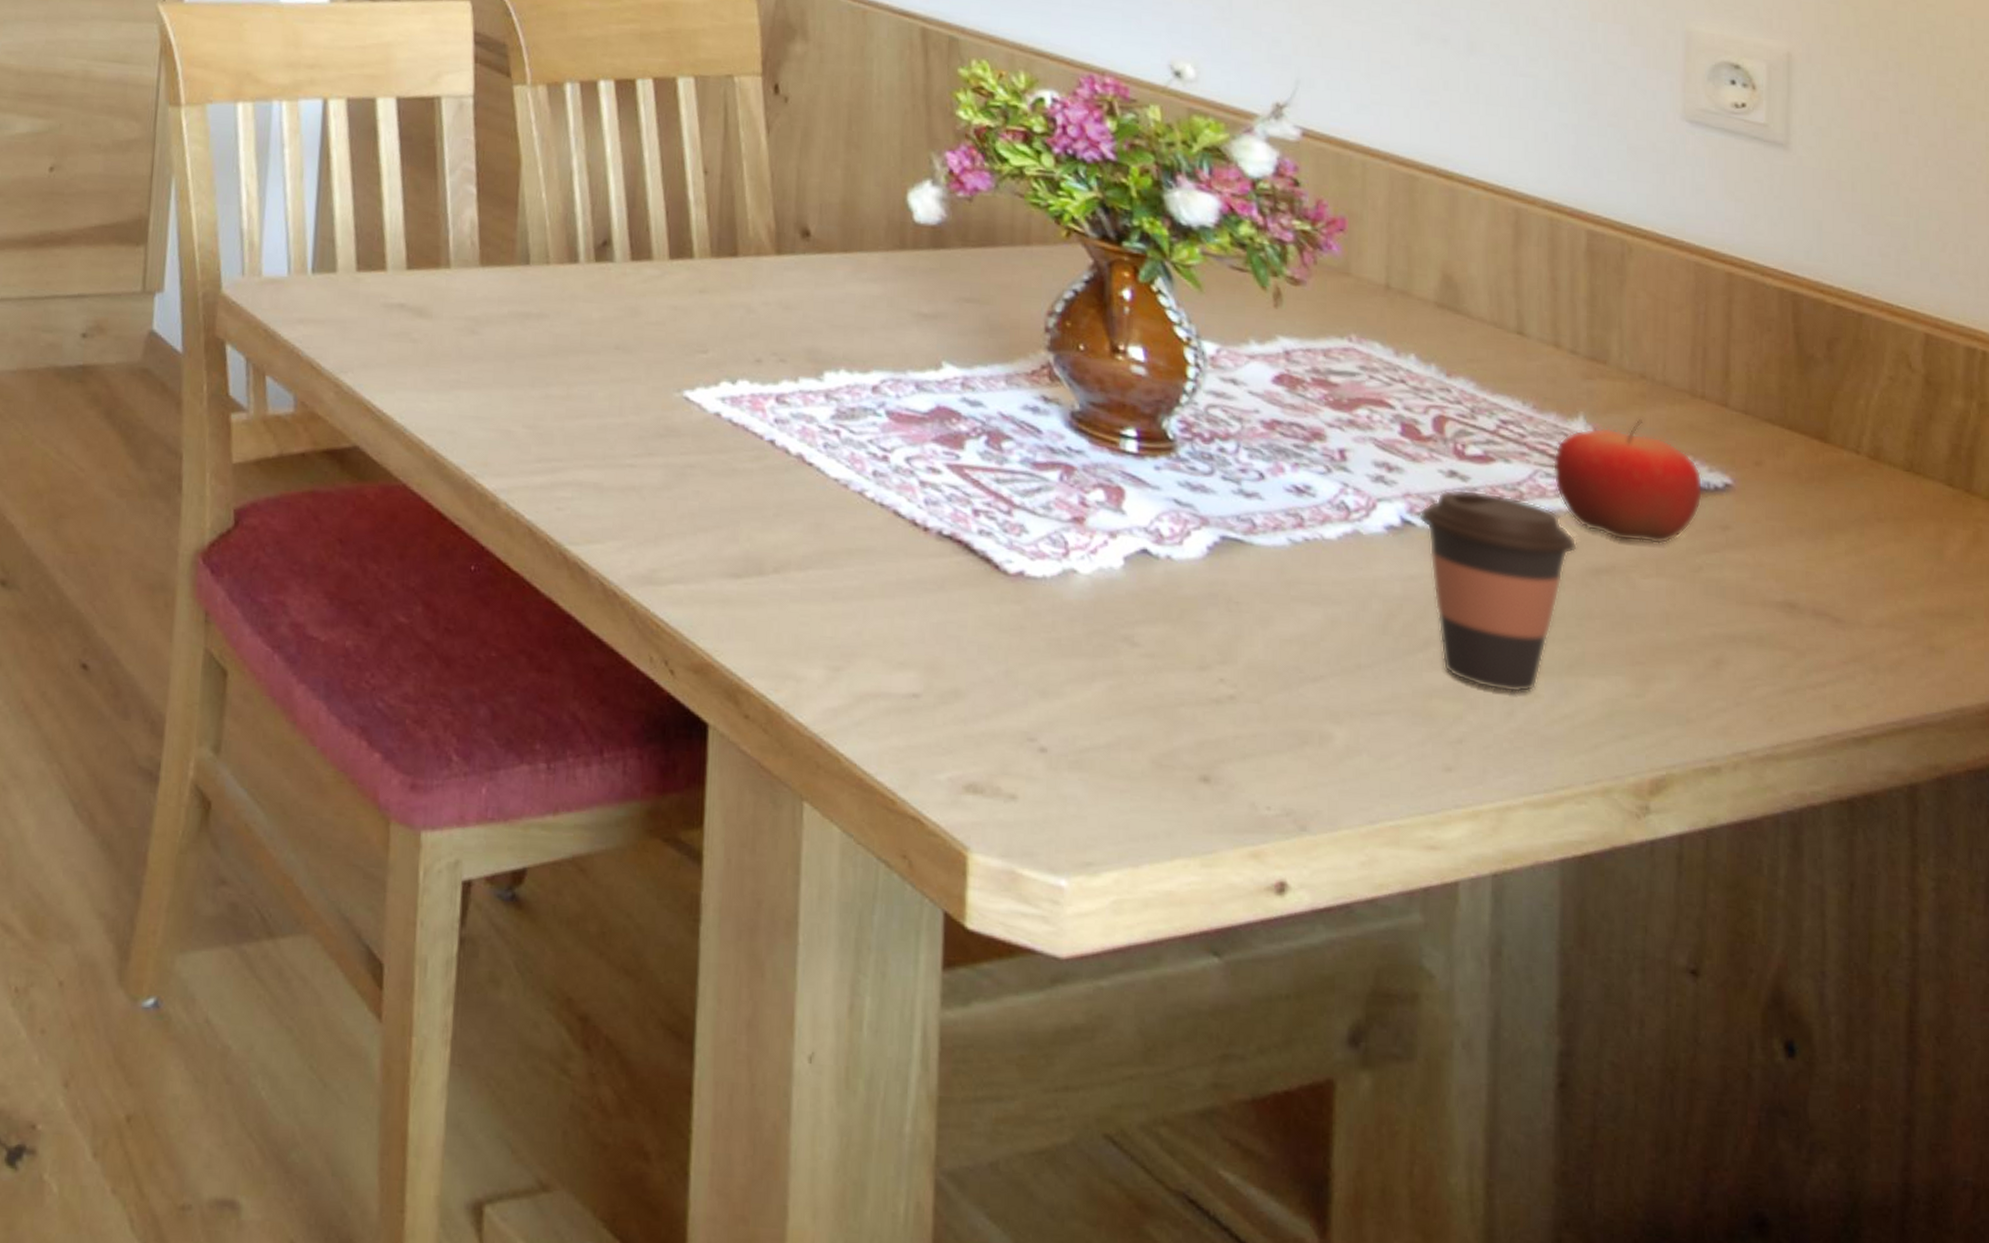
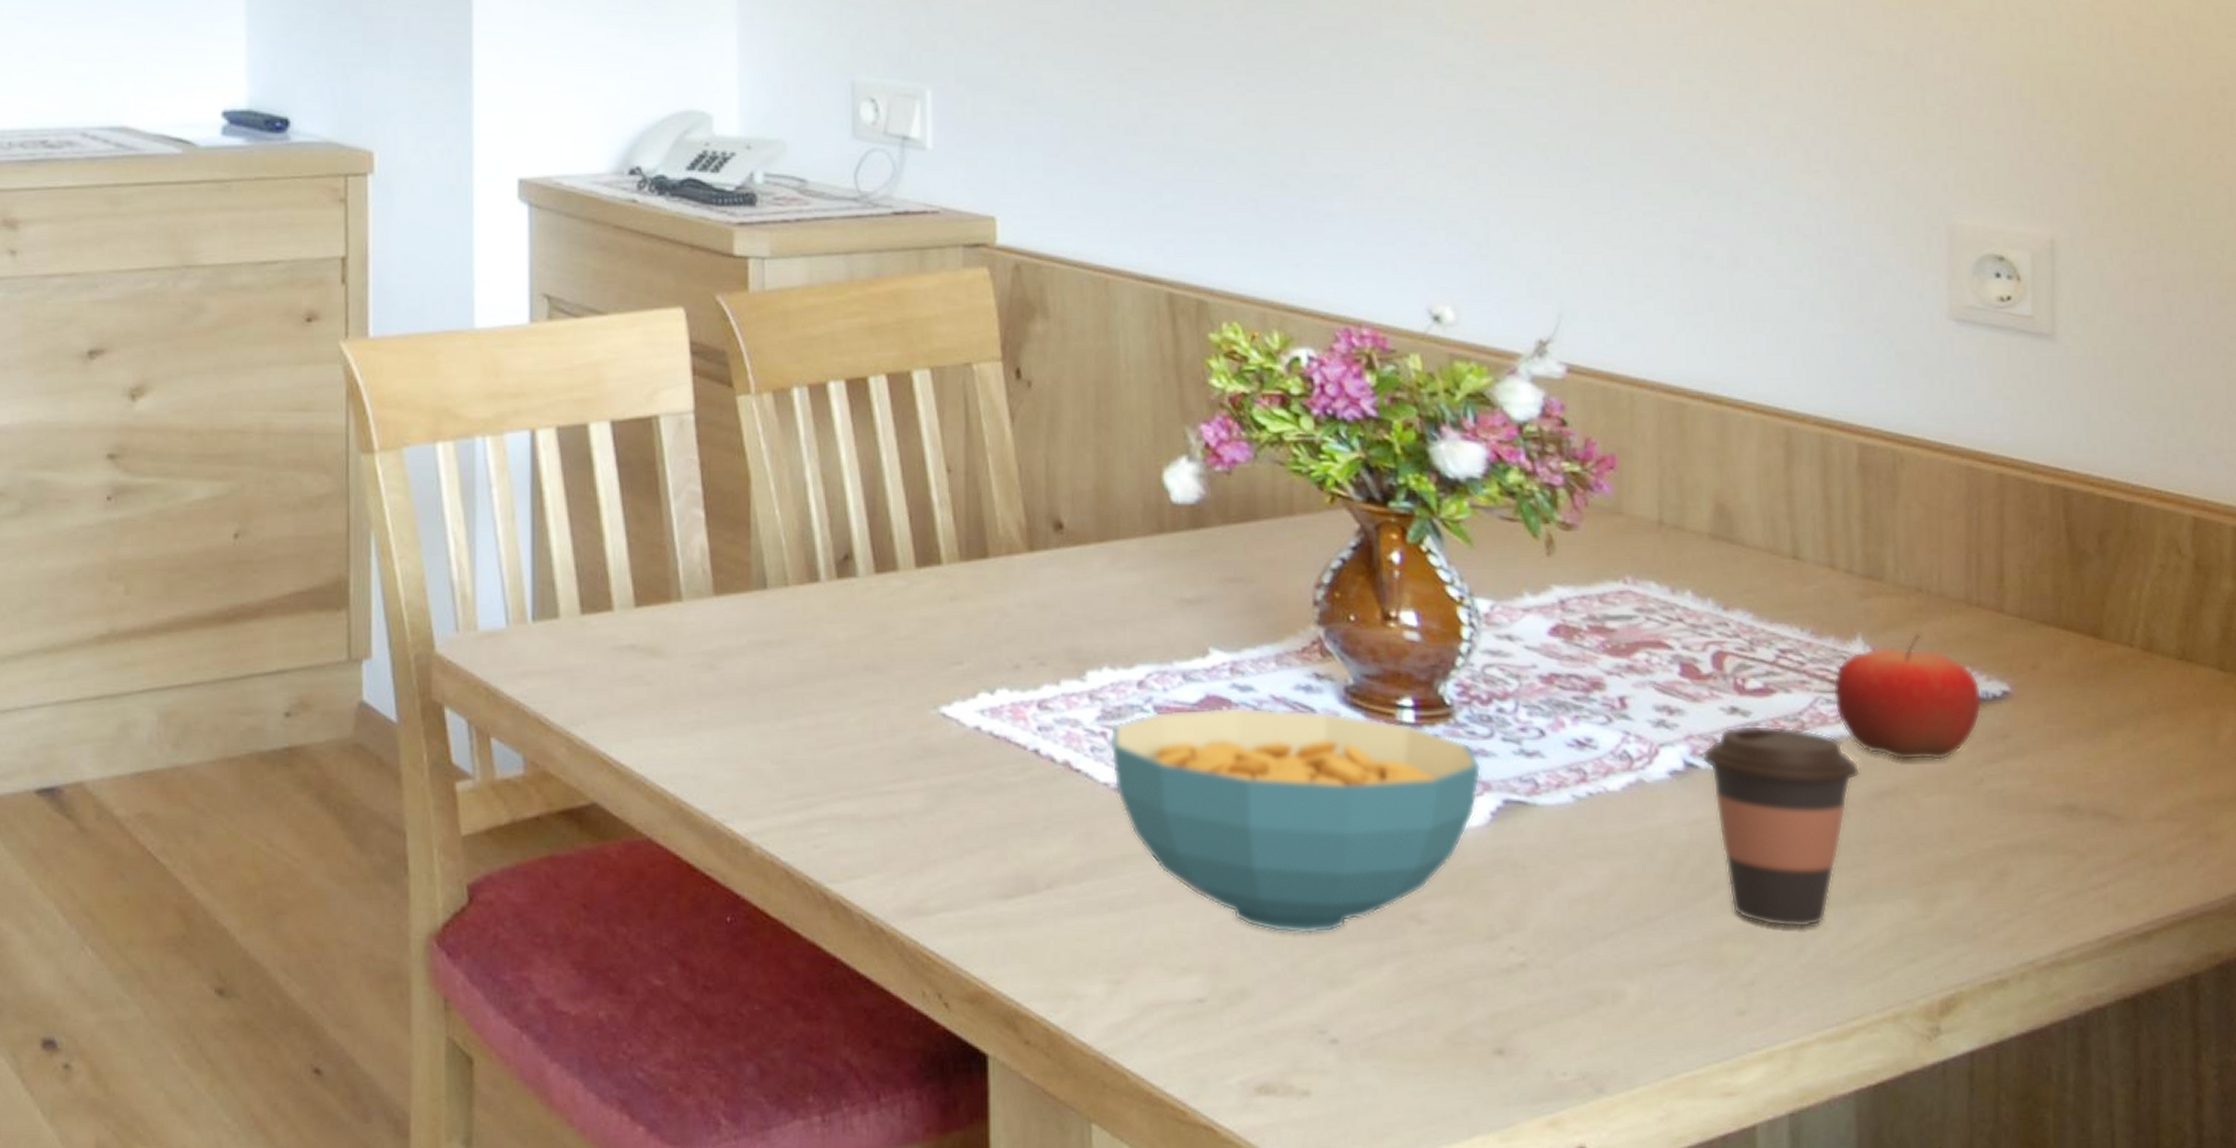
cereal bowl: none [842,416,1200,645] -> present [1110,706,1481,935]

